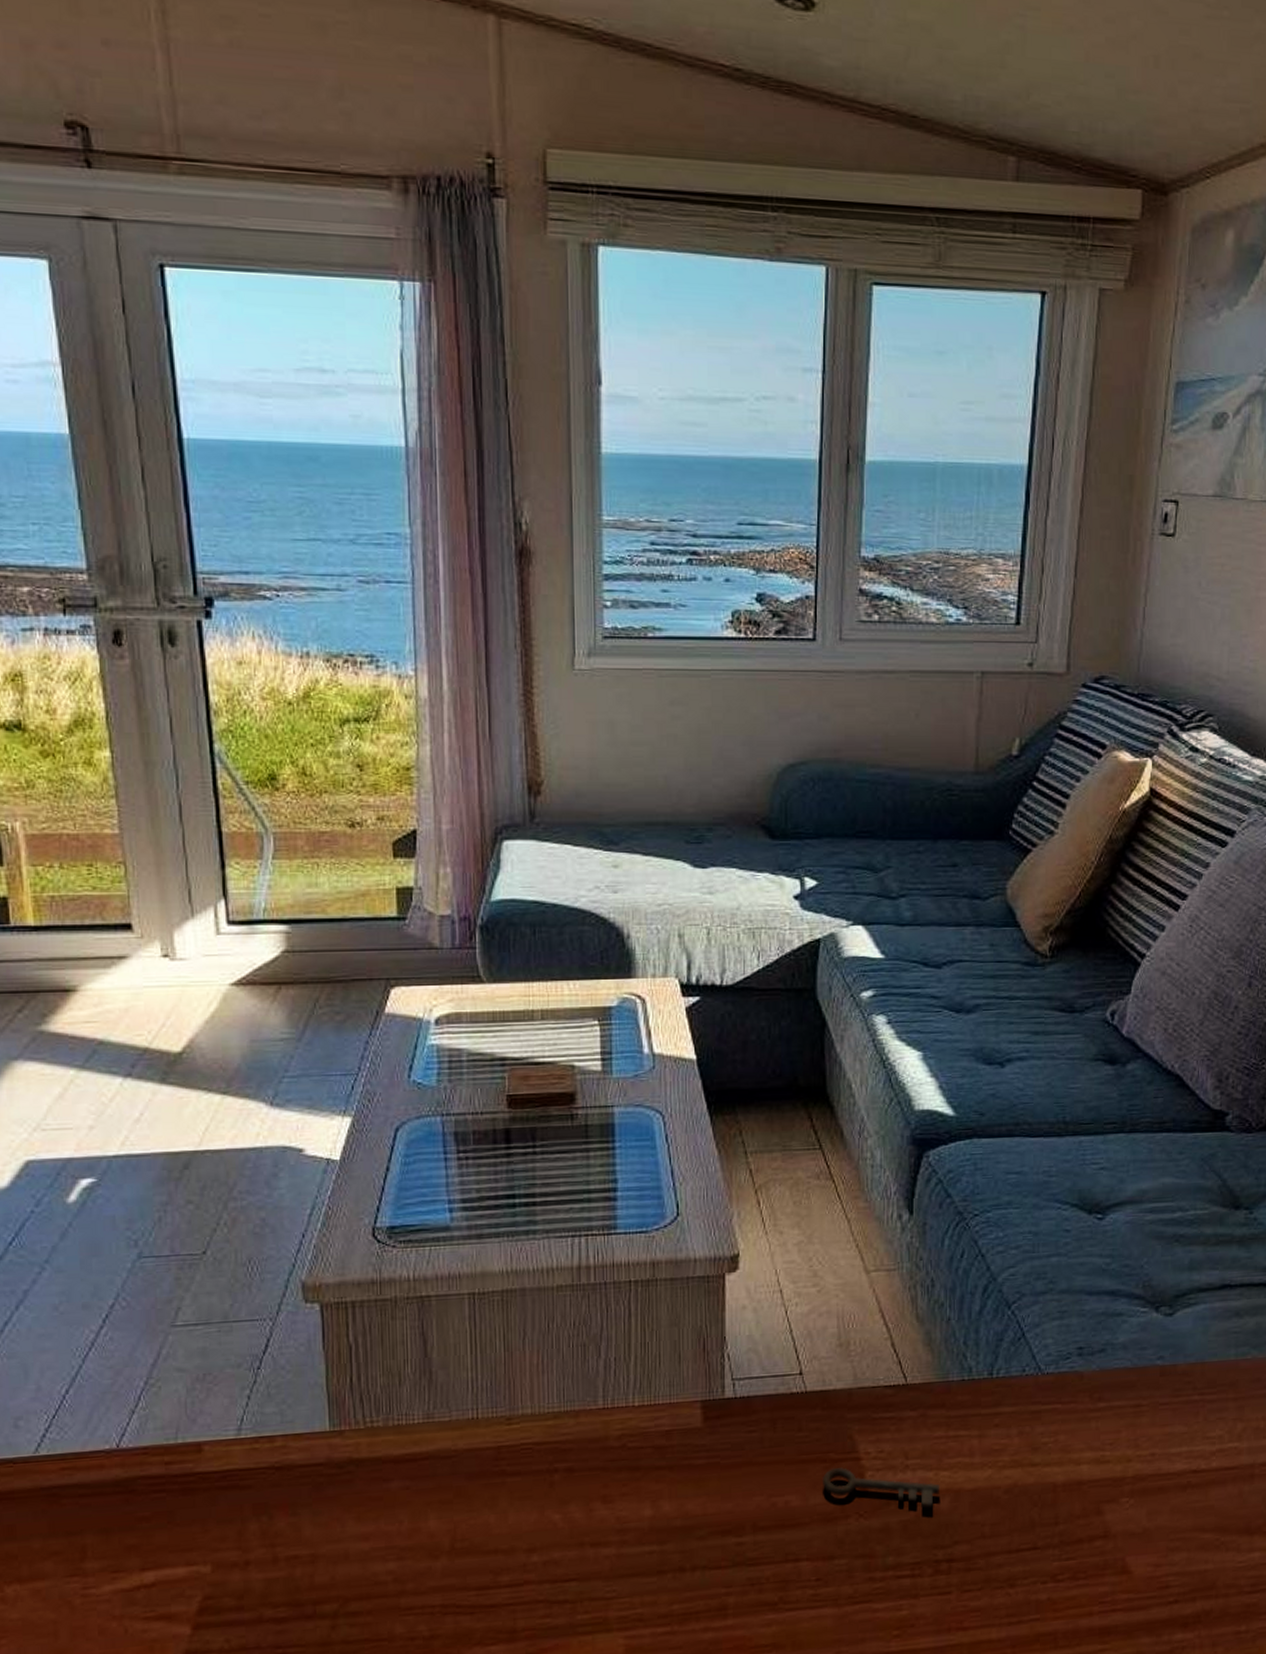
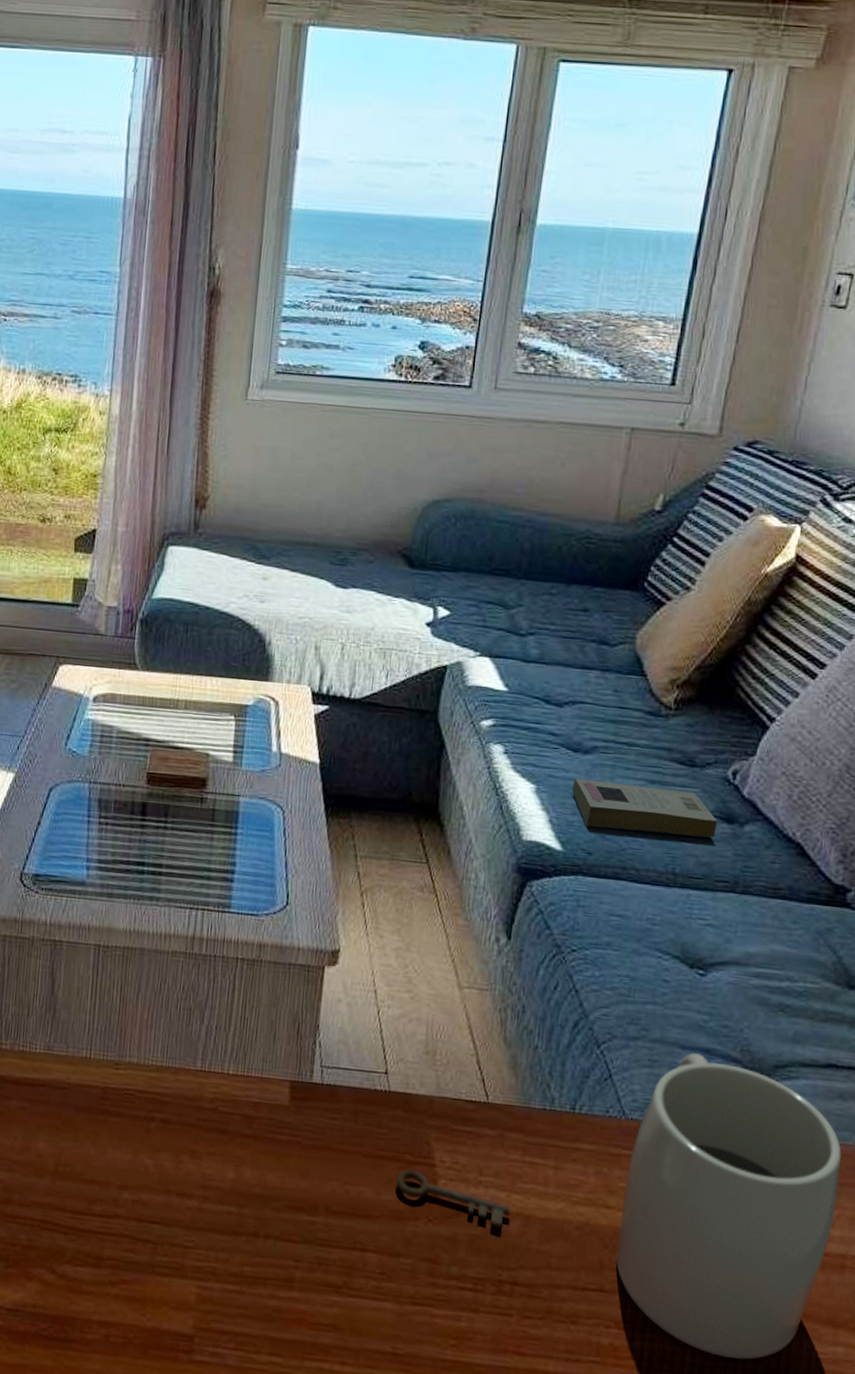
book: none [959,1038,1101,1088] -> present [572,778,717,838]
mug: none [1044,1297,1243,1587] -> present [615,1053,842,1360]

